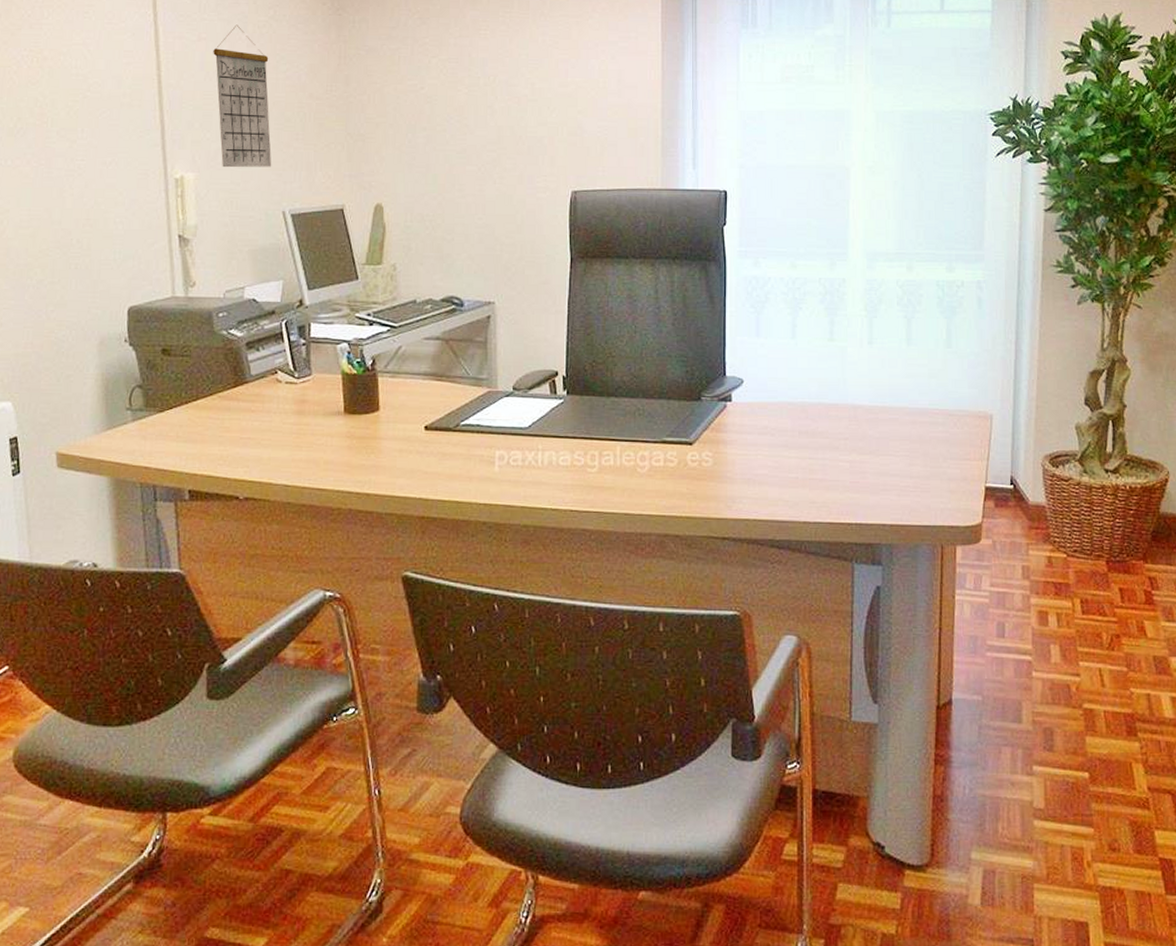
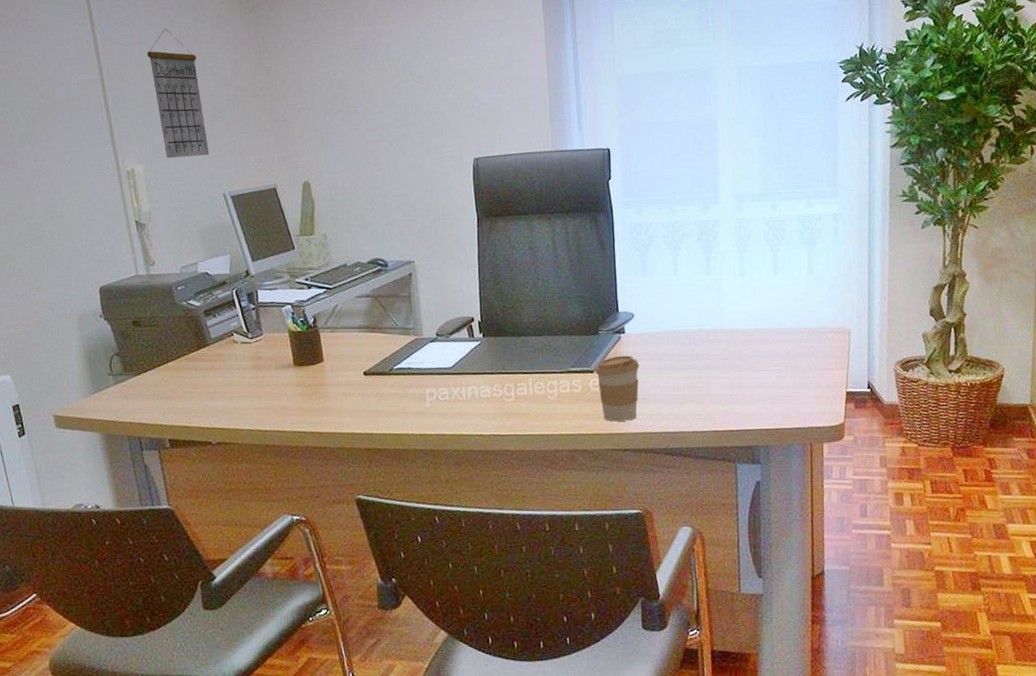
coffee cup: none [694,427,746,504] -> present [595,355,640,422]

